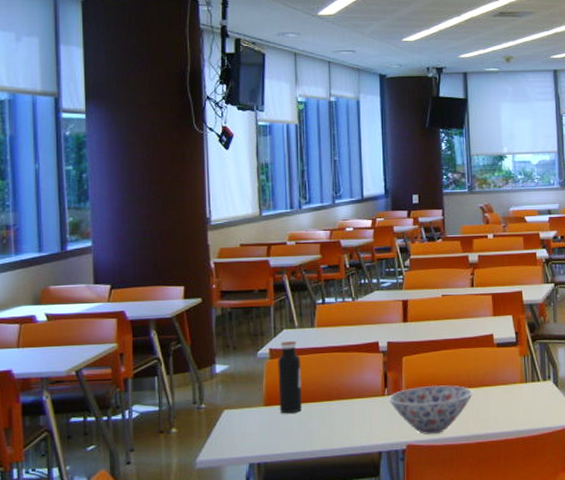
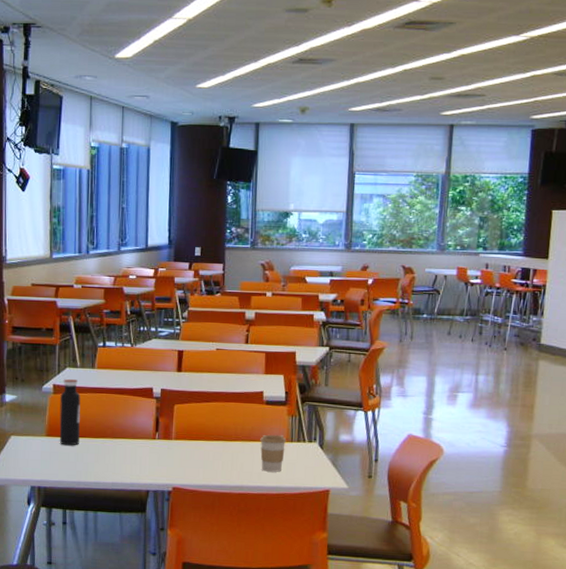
bowl: present [388,385,473,435] -> none [158,434,239,481]
coffee cup: none [494,377,521,416] -> present [260,434,287,472]

